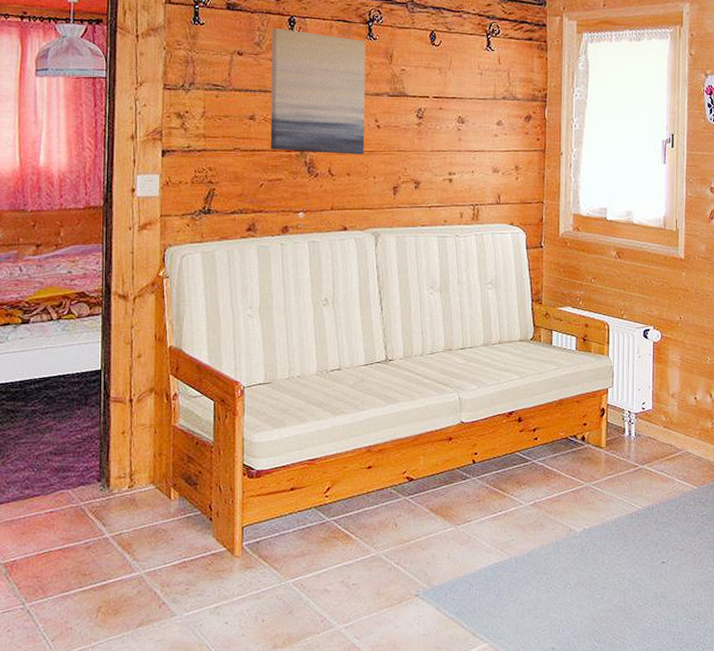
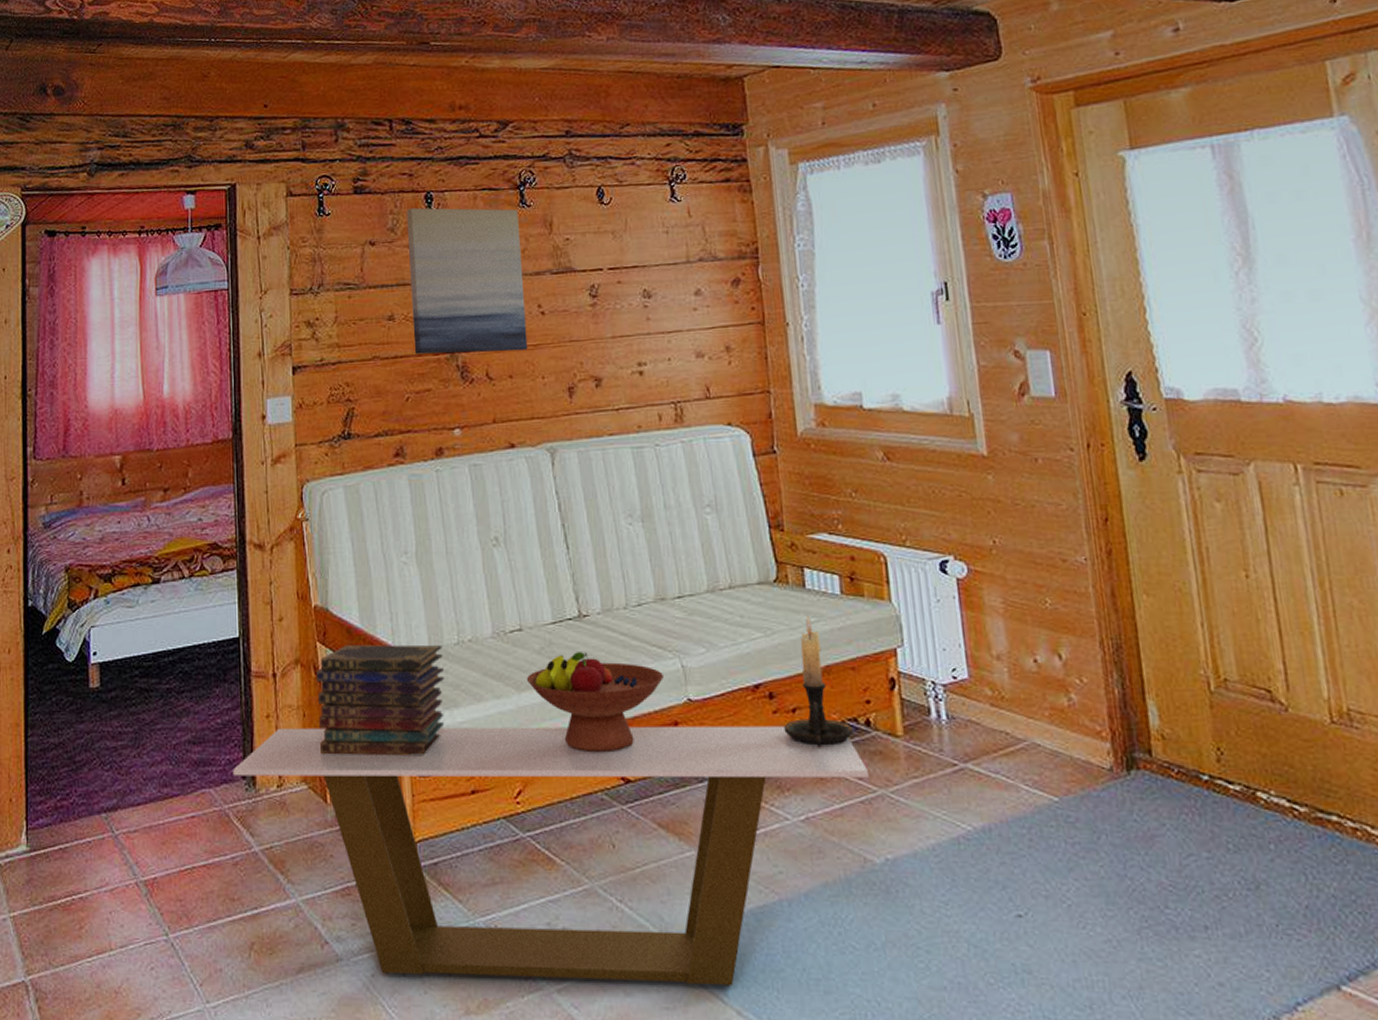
coffee table: none [89,440,579,624] -> present [233,725,868,987]
book stack: none [168,377,276,463] -> present [316,644,445,756]
fruit bowl: none [340,387,445,459] -> present [526,652,663,752]
candle holder: none [526,364,573,455] -> present [784,615,854,748]

